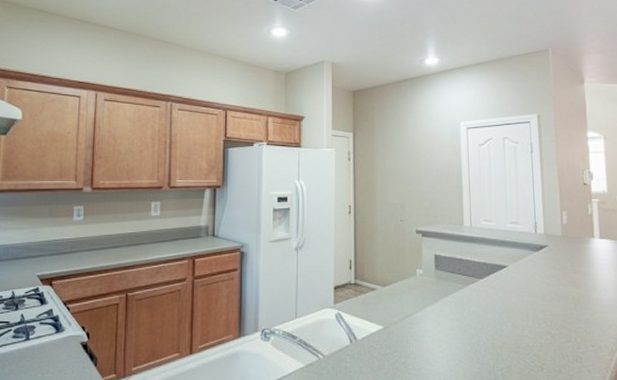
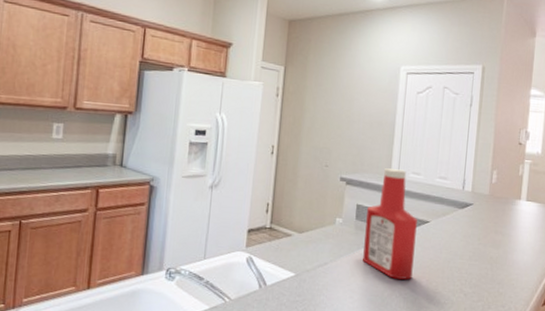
ketchup bottle: none [445,218,498,325] -> present [363,168,417,280]

